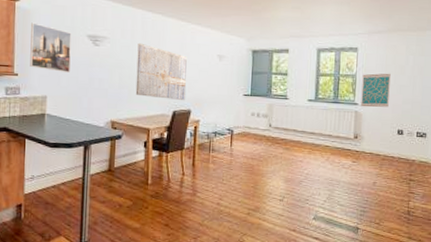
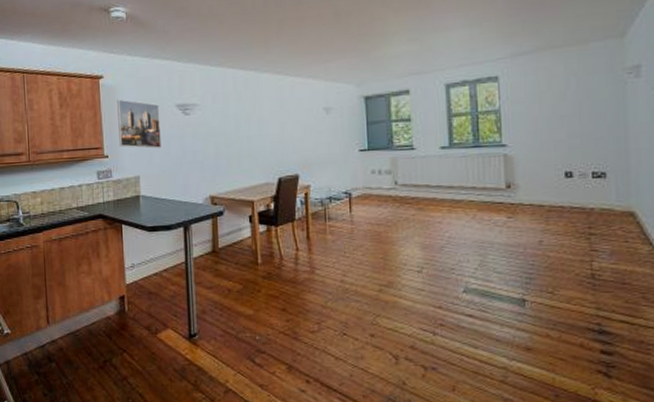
wall art: present [135,42,187,101] -> none [231,105,292,166]
wall art: present [361,73,391,107] -> none [509,102,548,149]

